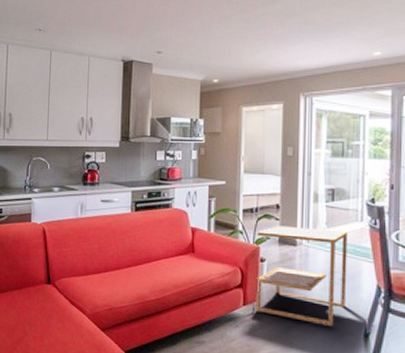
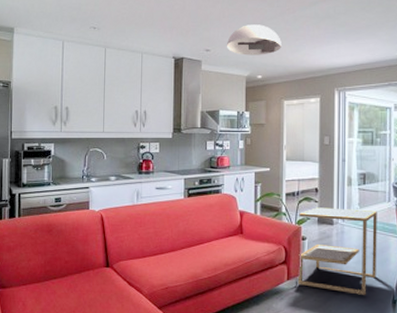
ceiling light: none [180,23,241,58] -> present [227,24,281,56]

